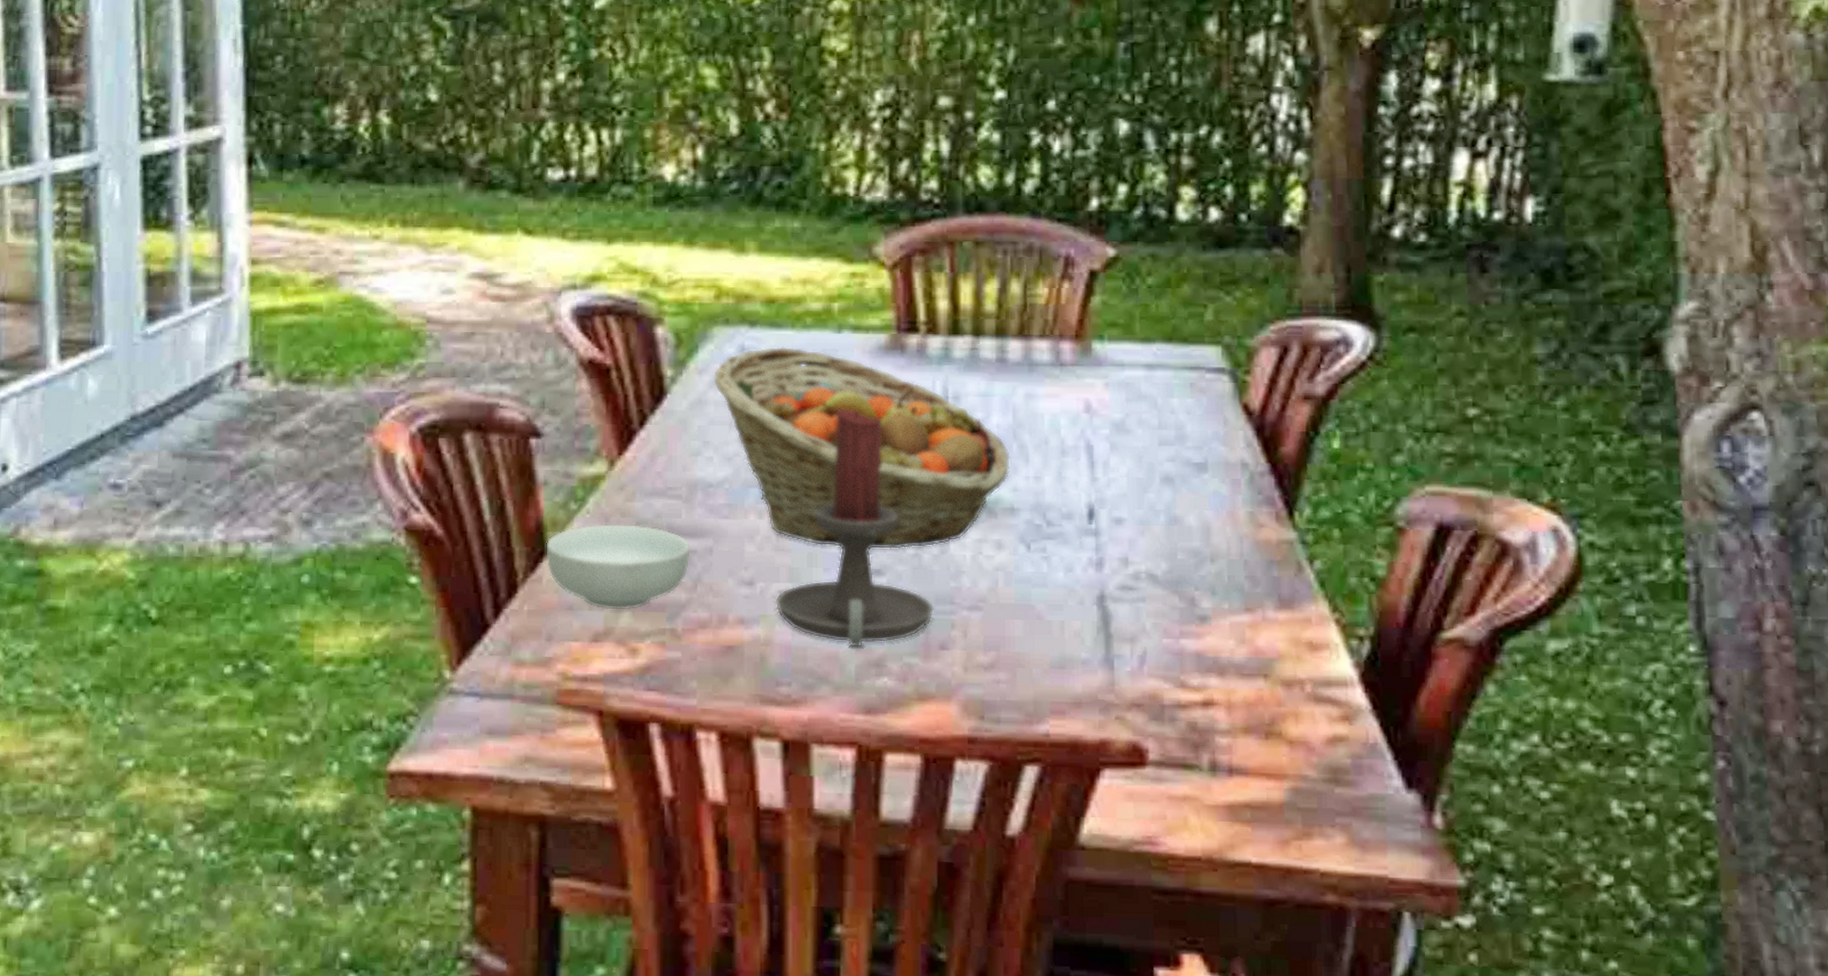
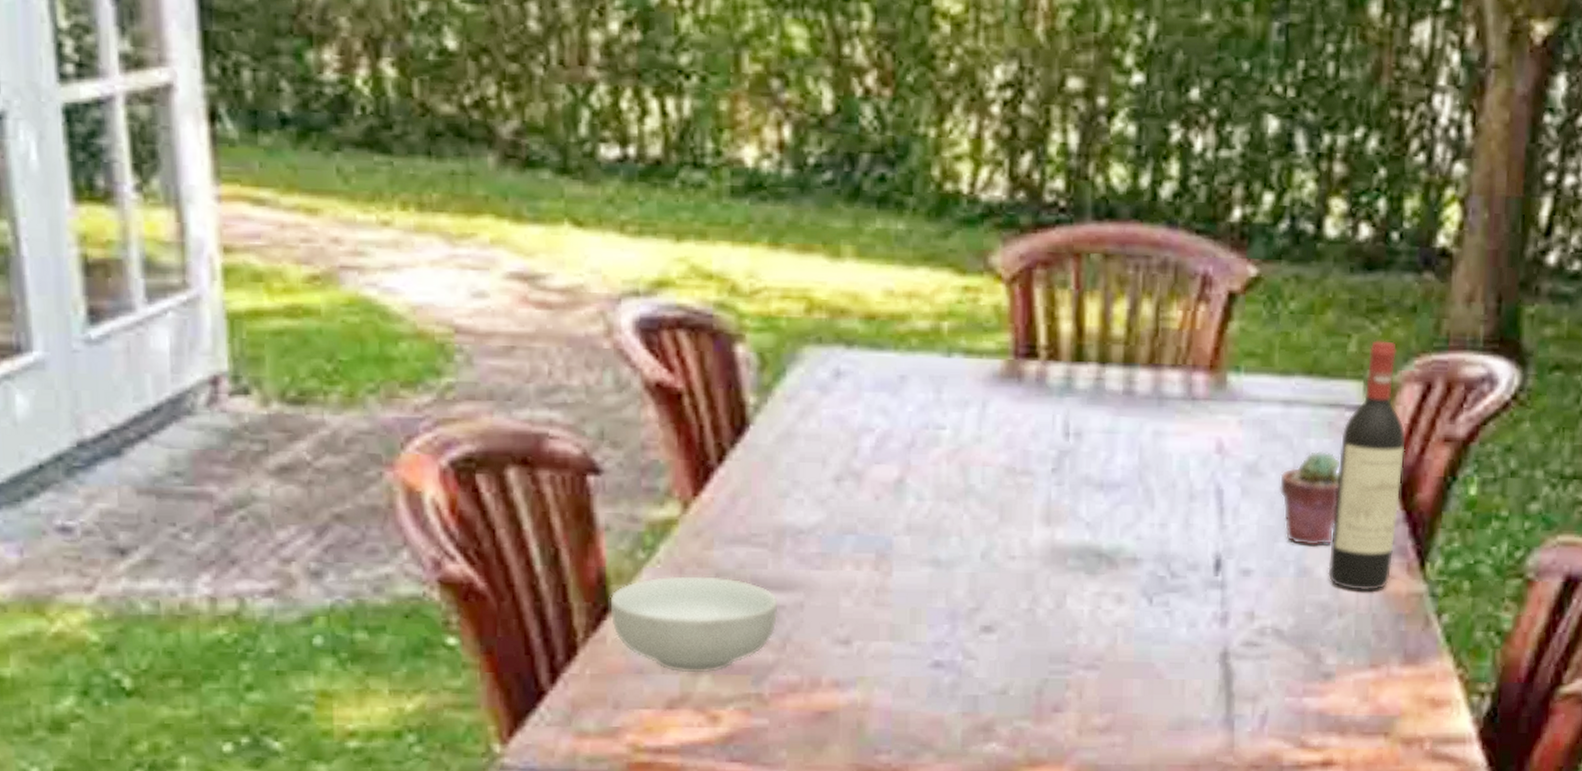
fruit basket: present [713,346,1011,550] -> none [804,371,1136,604]
candle holder: present [775,409,935,647] -> none [874,446,1049,711]
potted succulent: none [1145,409,1204,497] -> present [1278,450,1340,547]
wine bottle: none [1198,310,1266,538] -> present [1328,341,1406,590]

